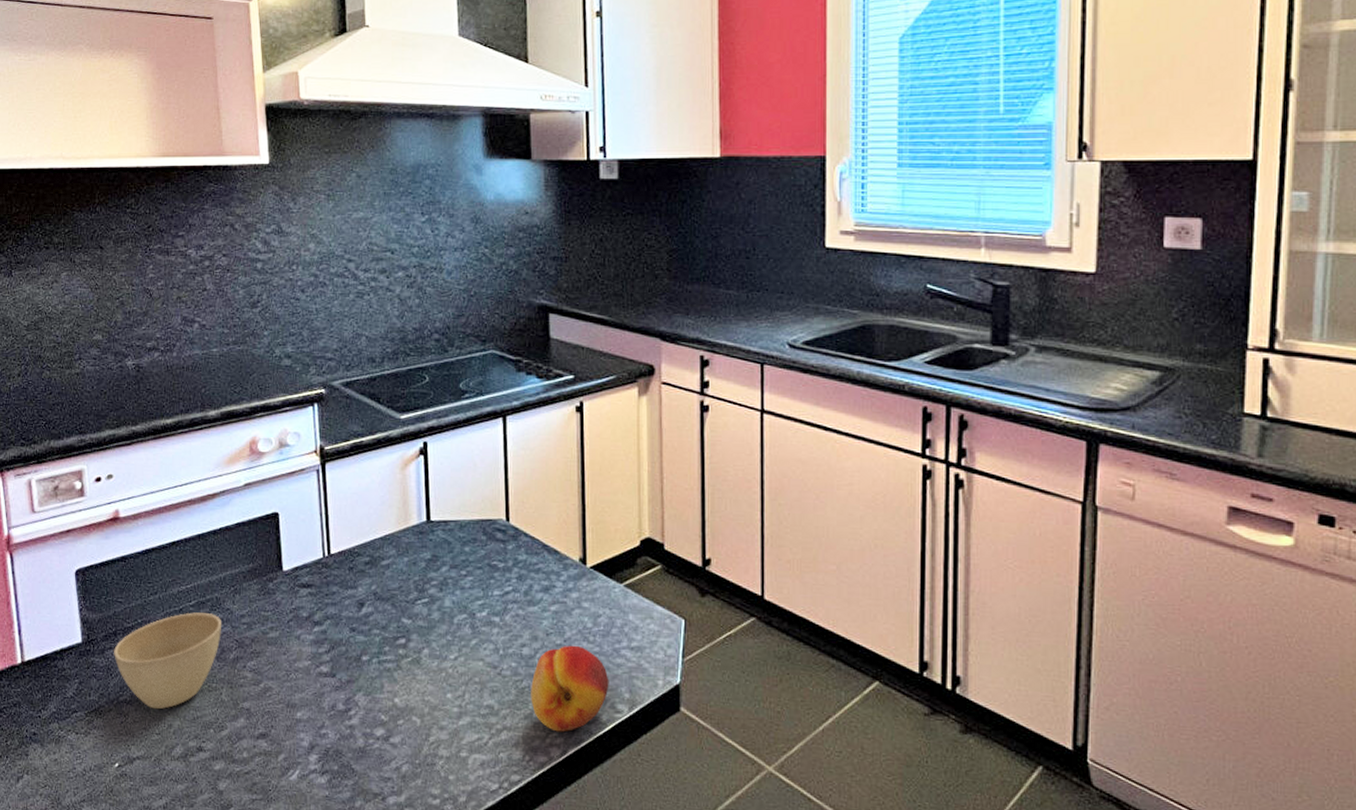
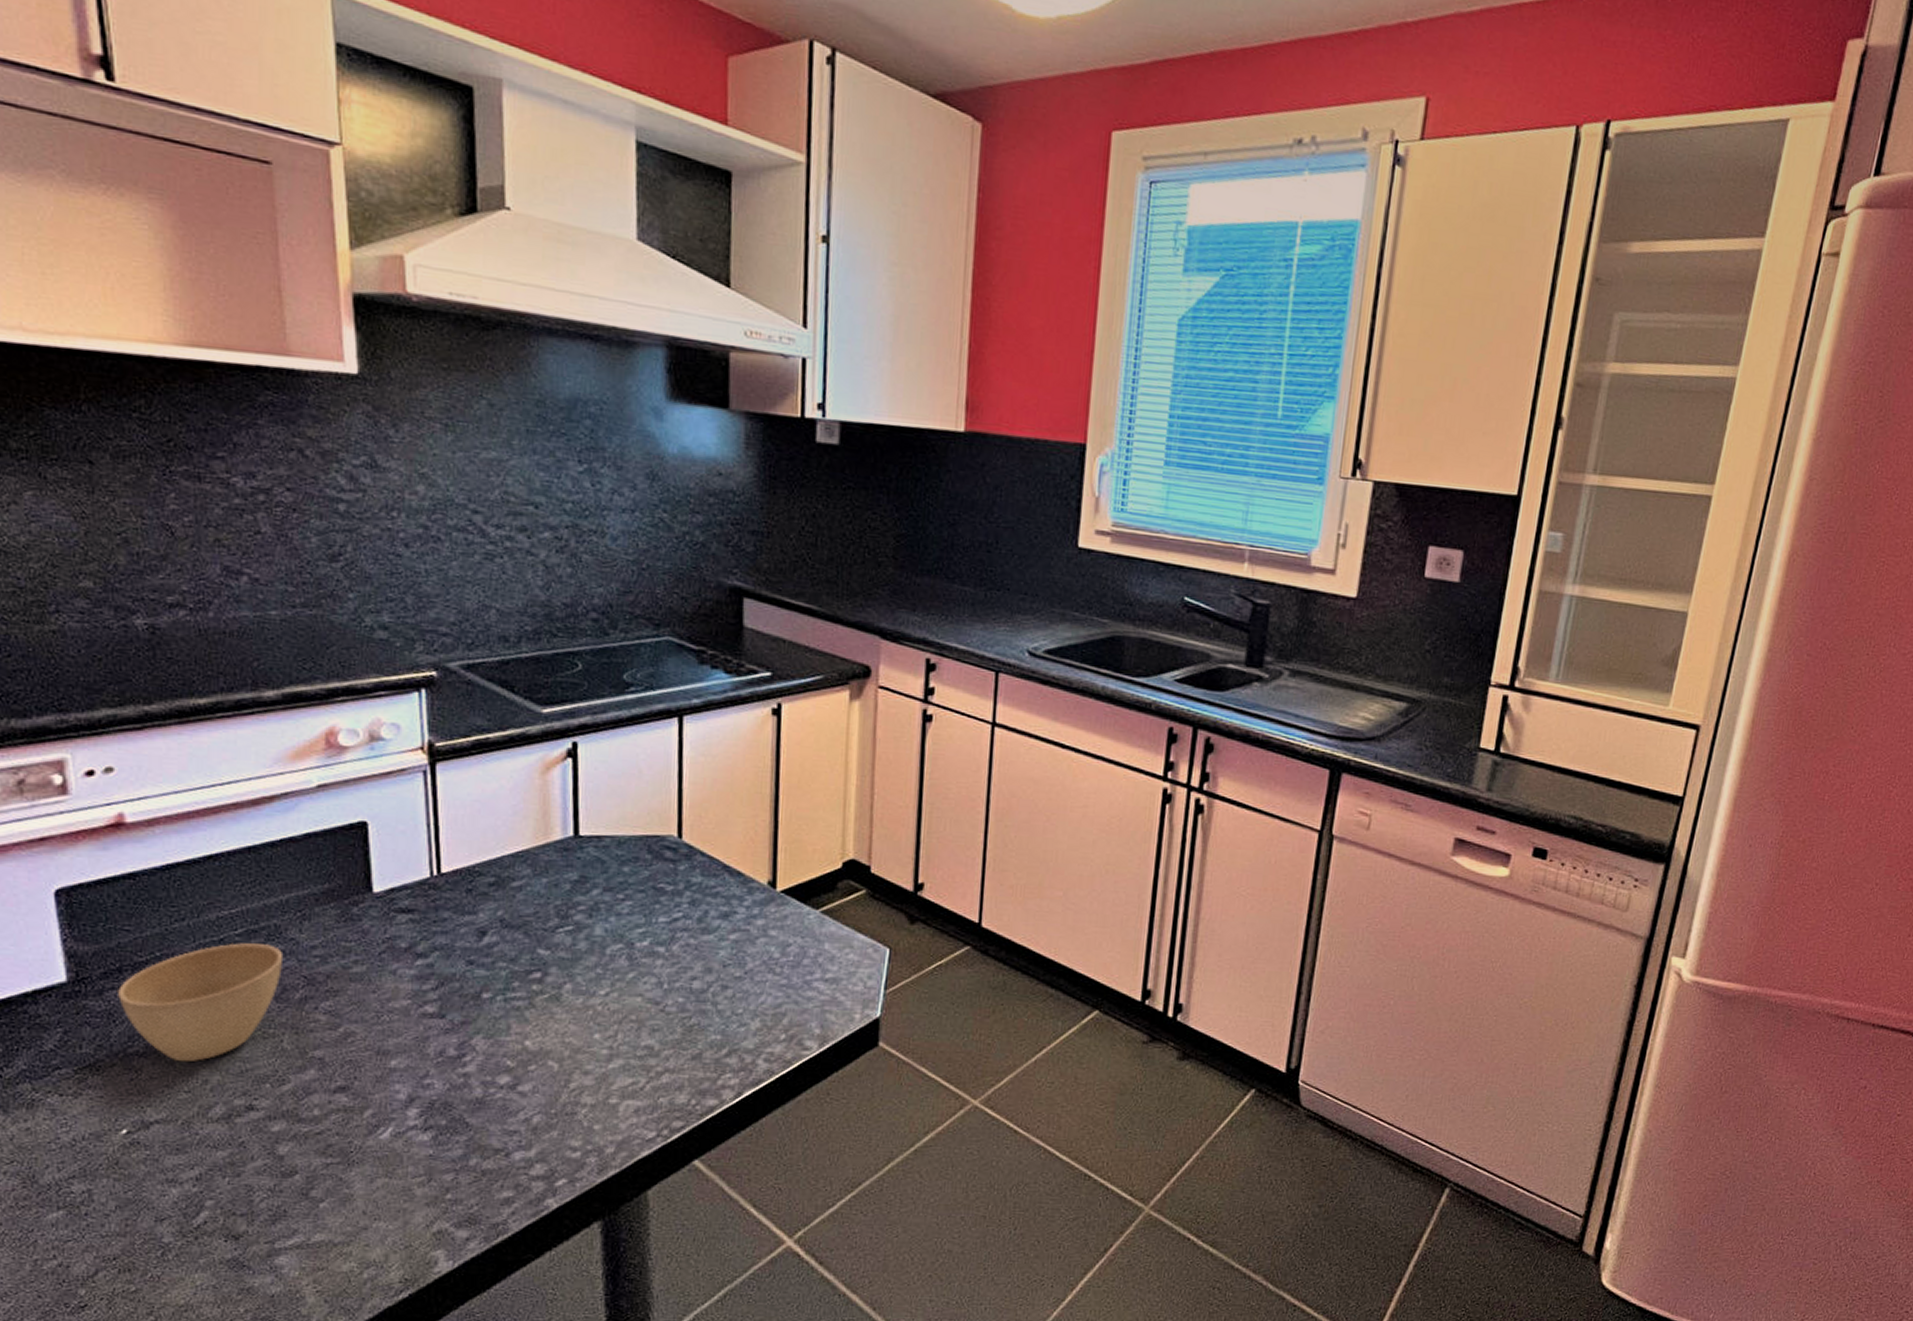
fruit: present [531,645,609,732] -> none [700,977,797,1073]

